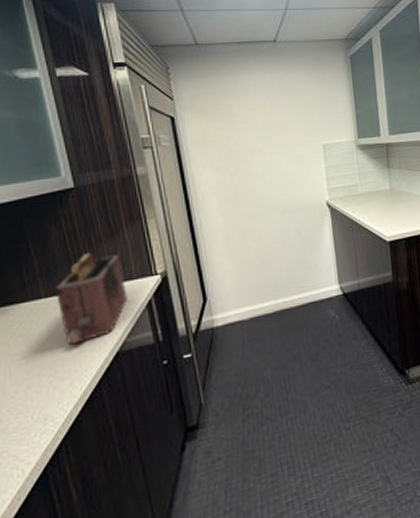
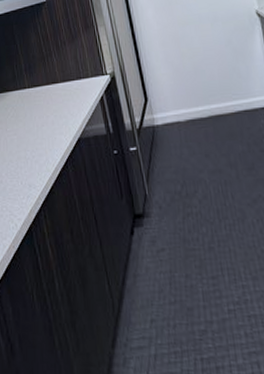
toaster: present [54,253,127,345] -> none [34,54,85,128]

